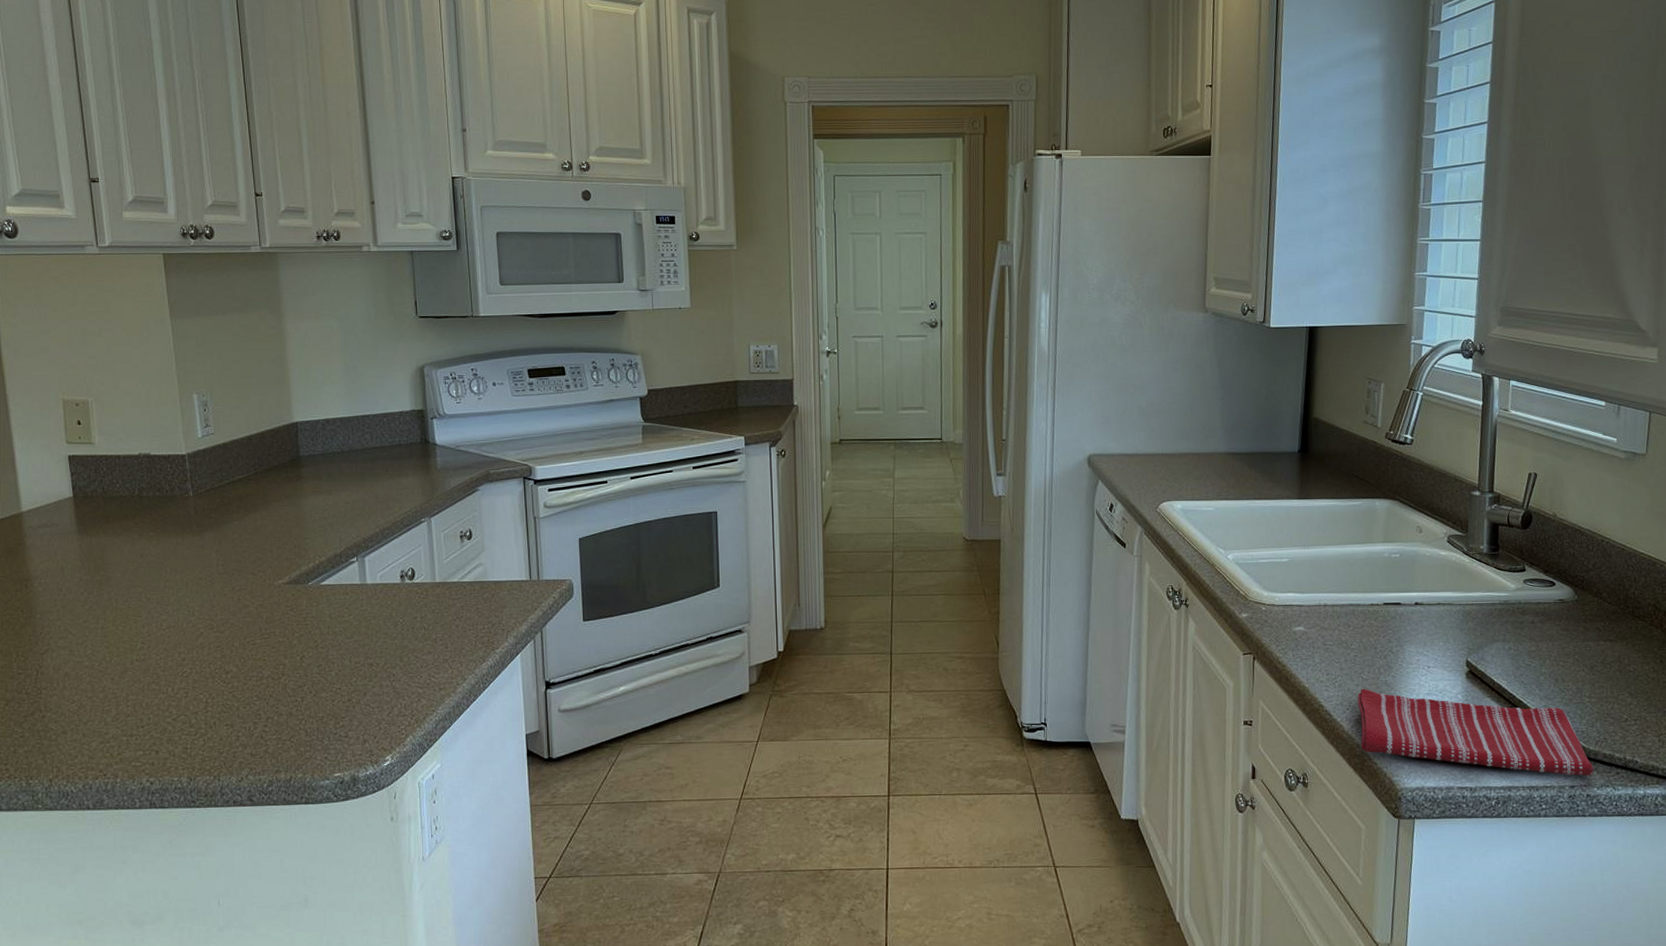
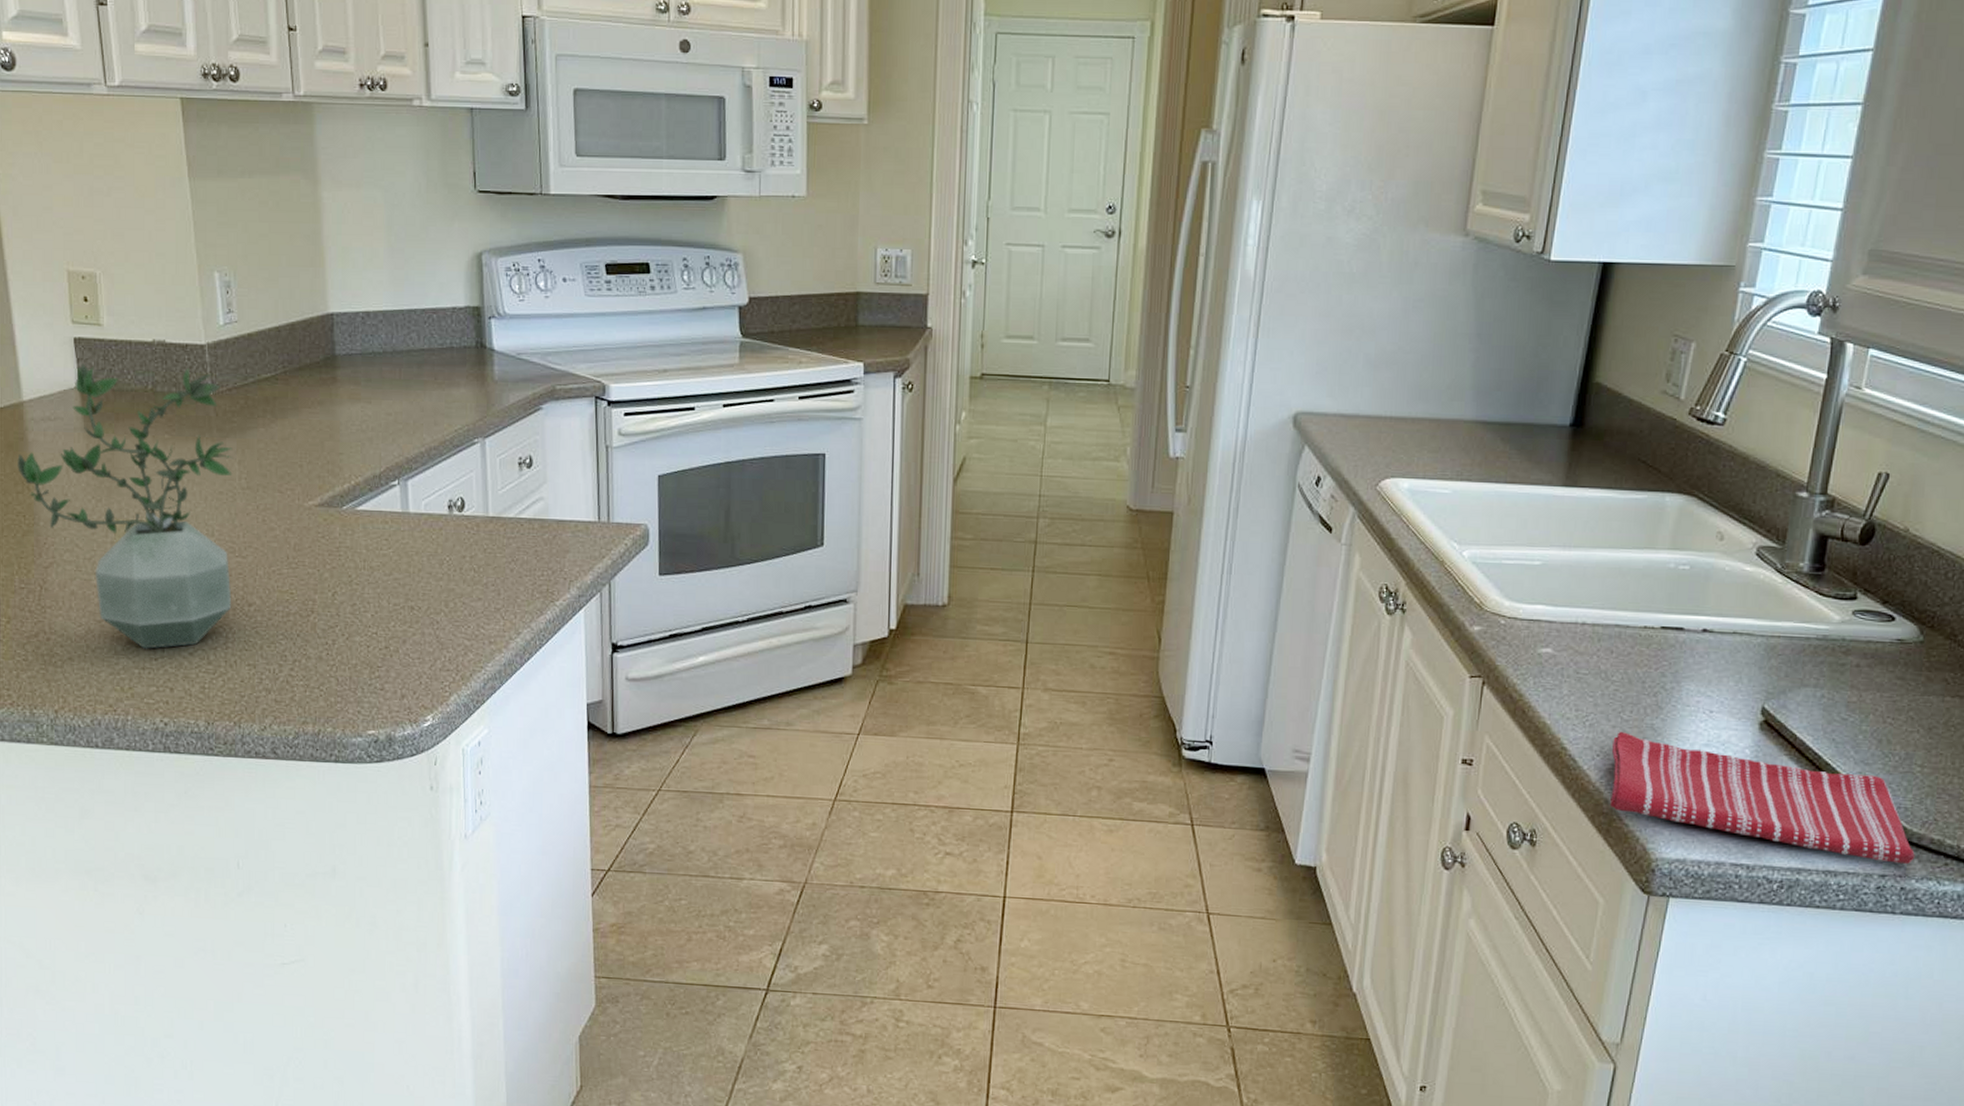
potted plant: none [16,475,211,718] -> present [17,364,233,649]

